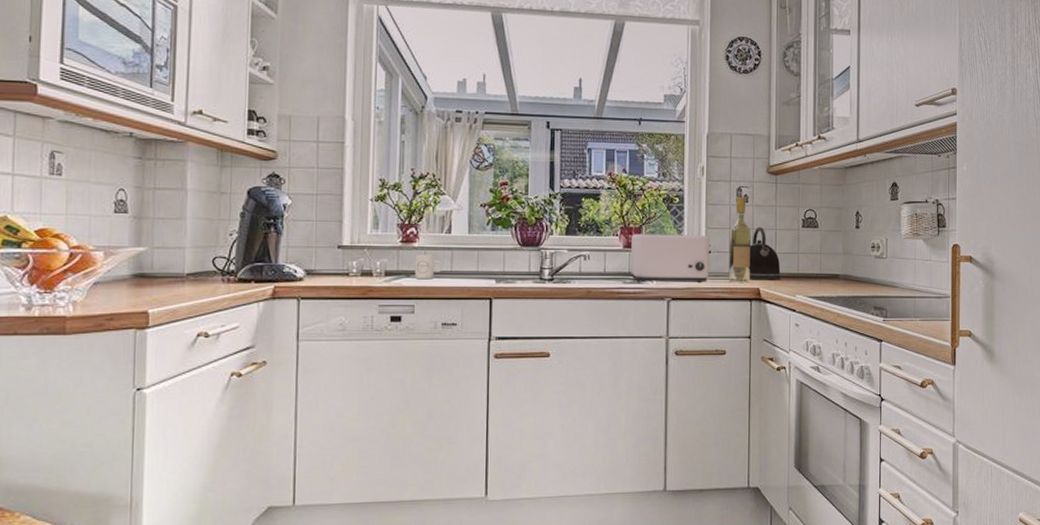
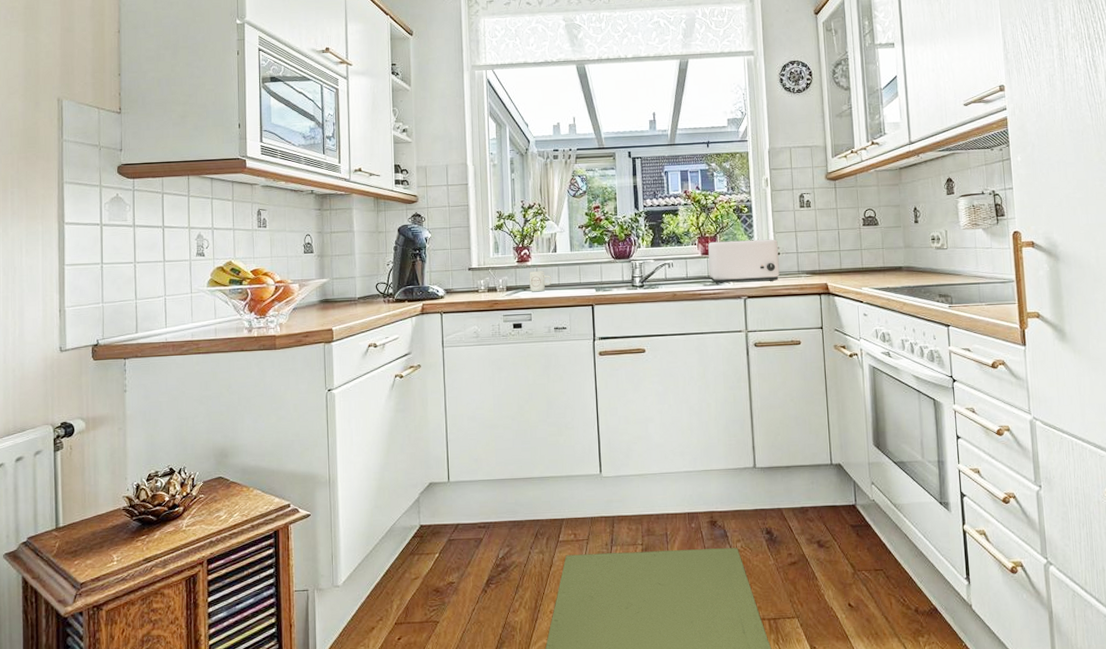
bottle: present [728,197,751,283] -> none [795,203,818,280]
kettle: present [749,226,782,280] -> none [815,227,847,277]

